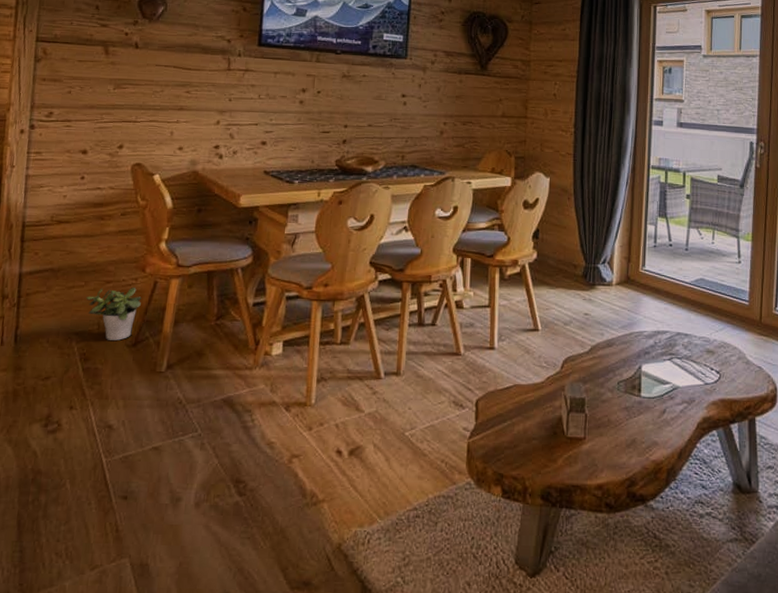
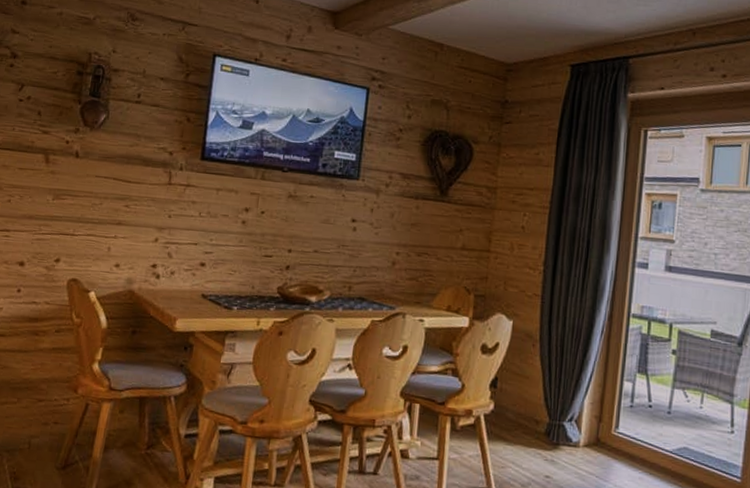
potted plant: present [86,288,142,341] -> none [18,406,73,462]

